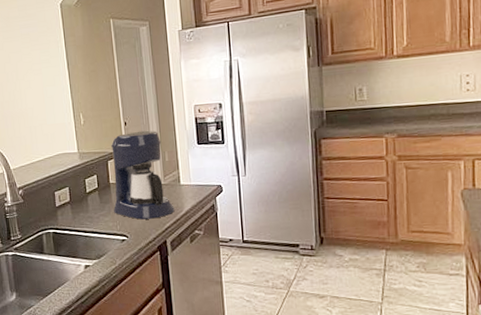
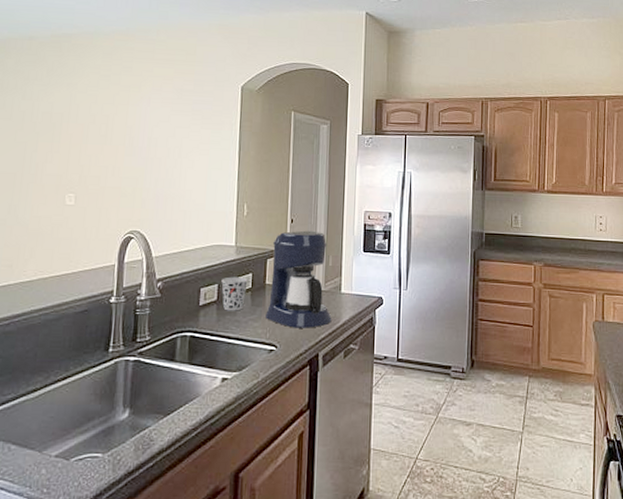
cup: none [71,179,94,210] -> present [221,276,248,311]

